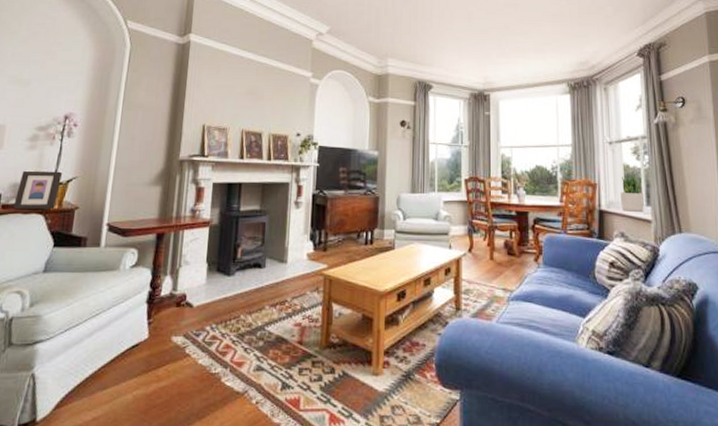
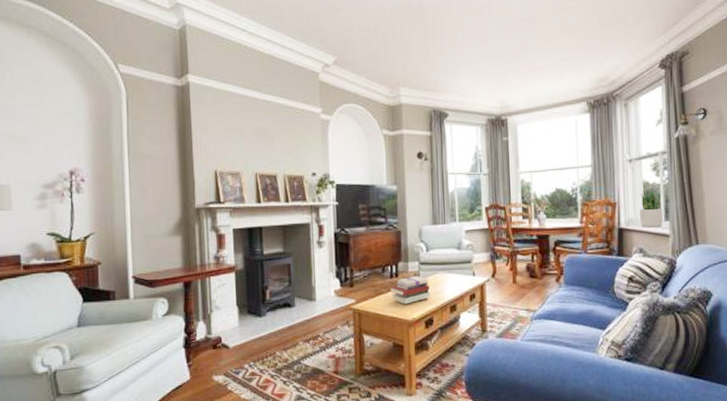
picture frame: present [13,170,63,210] -> none [35,228,79,270]
books: none [363,244,405,274] -> present [390,275,431,305]

